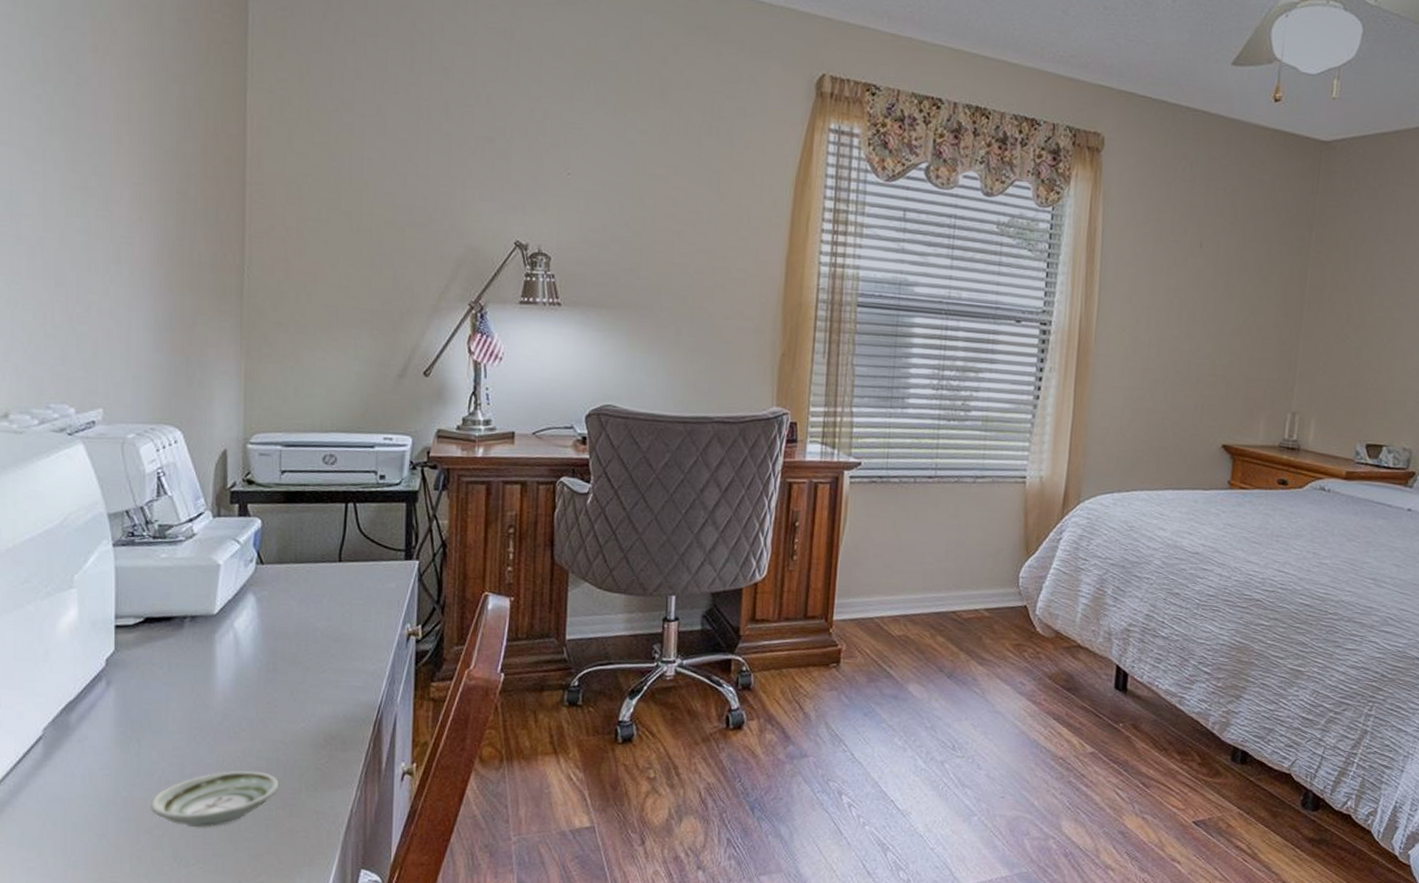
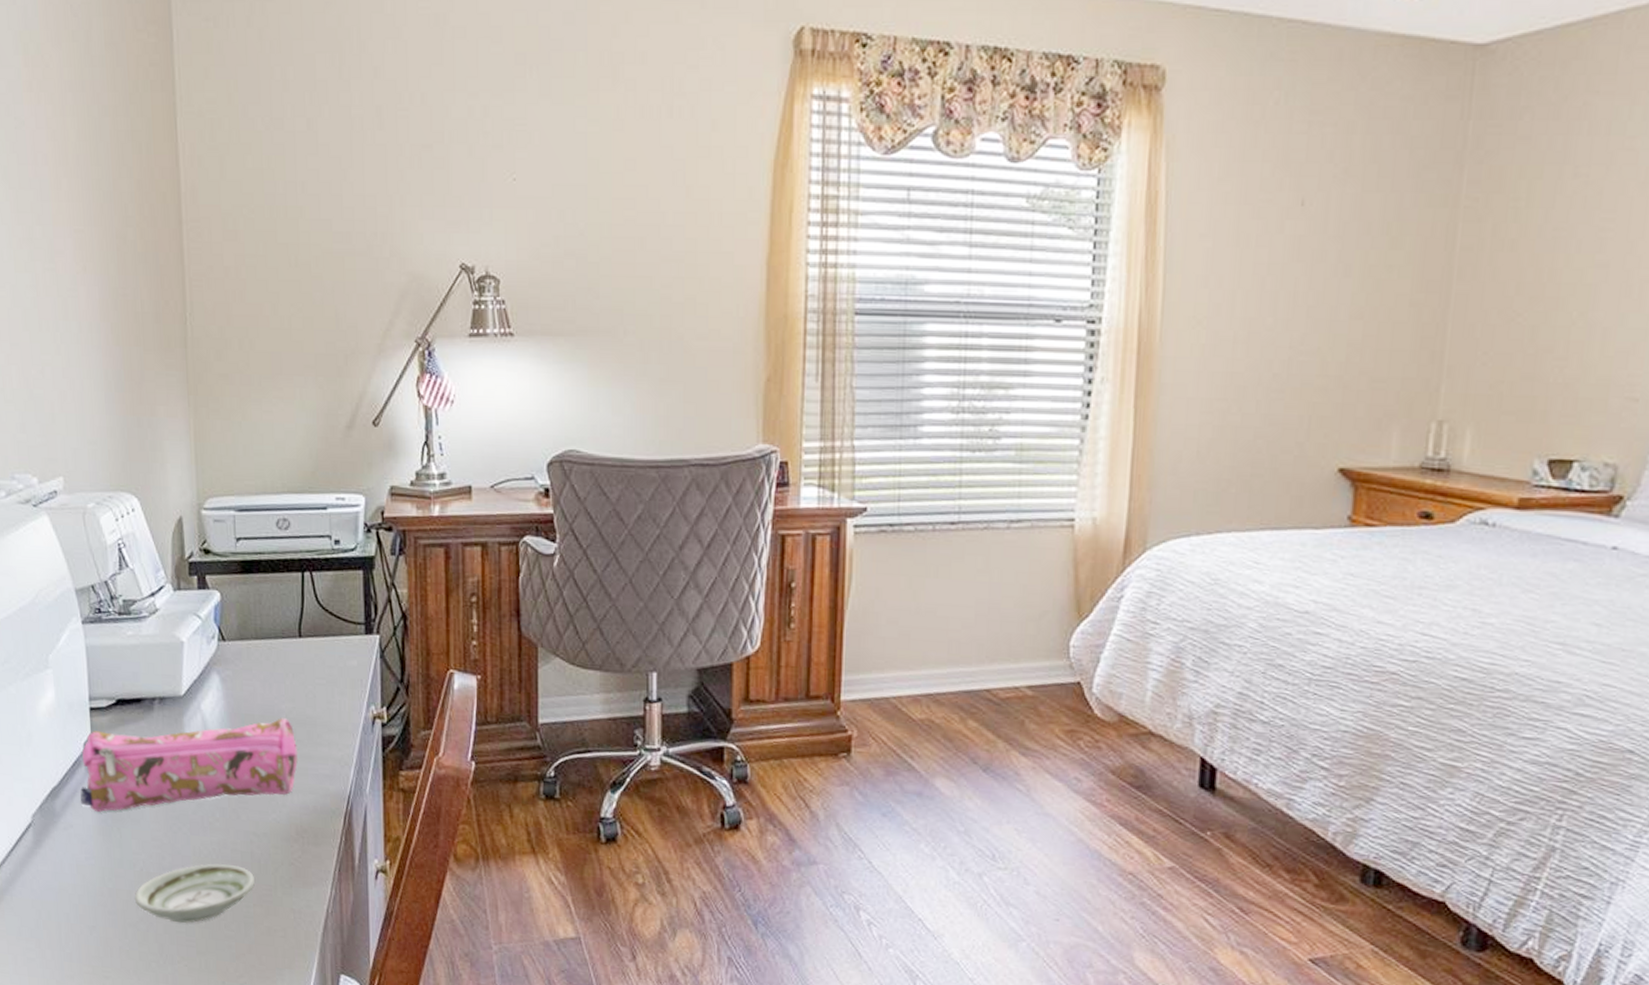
pencil case: none [97,635,332,725] -> present [80,718,299,813]

